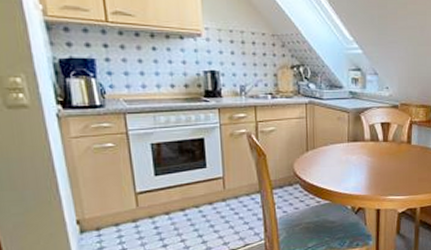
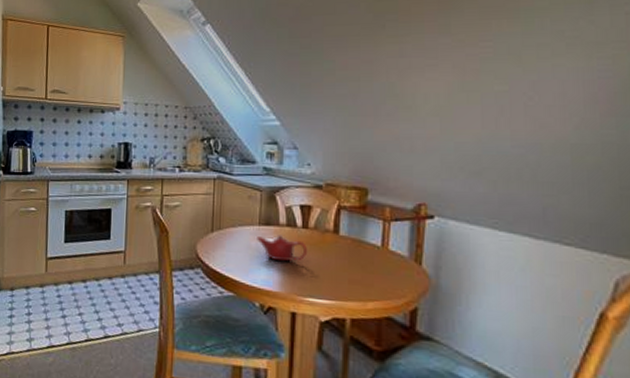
teapot: none [345,149,388,171] -> present [255,235,308,262]

